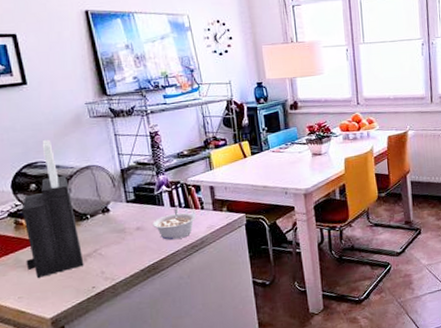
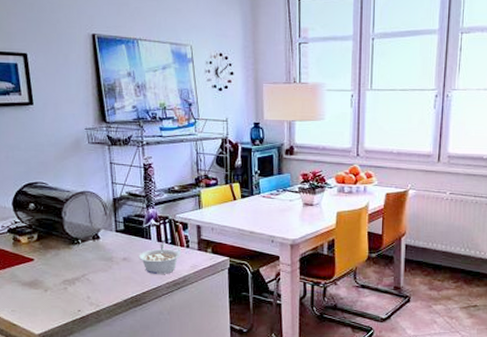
knife block: present [21,139,84,279] -> none [20,161,73,295]

